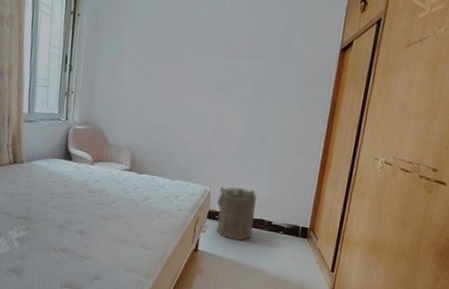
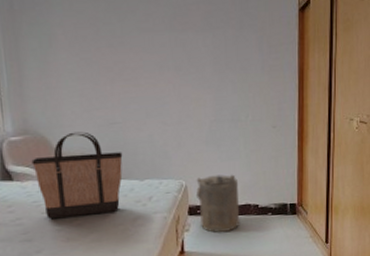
shopping bag: none [88,129,161,203] -> present [31,131,123,220]

